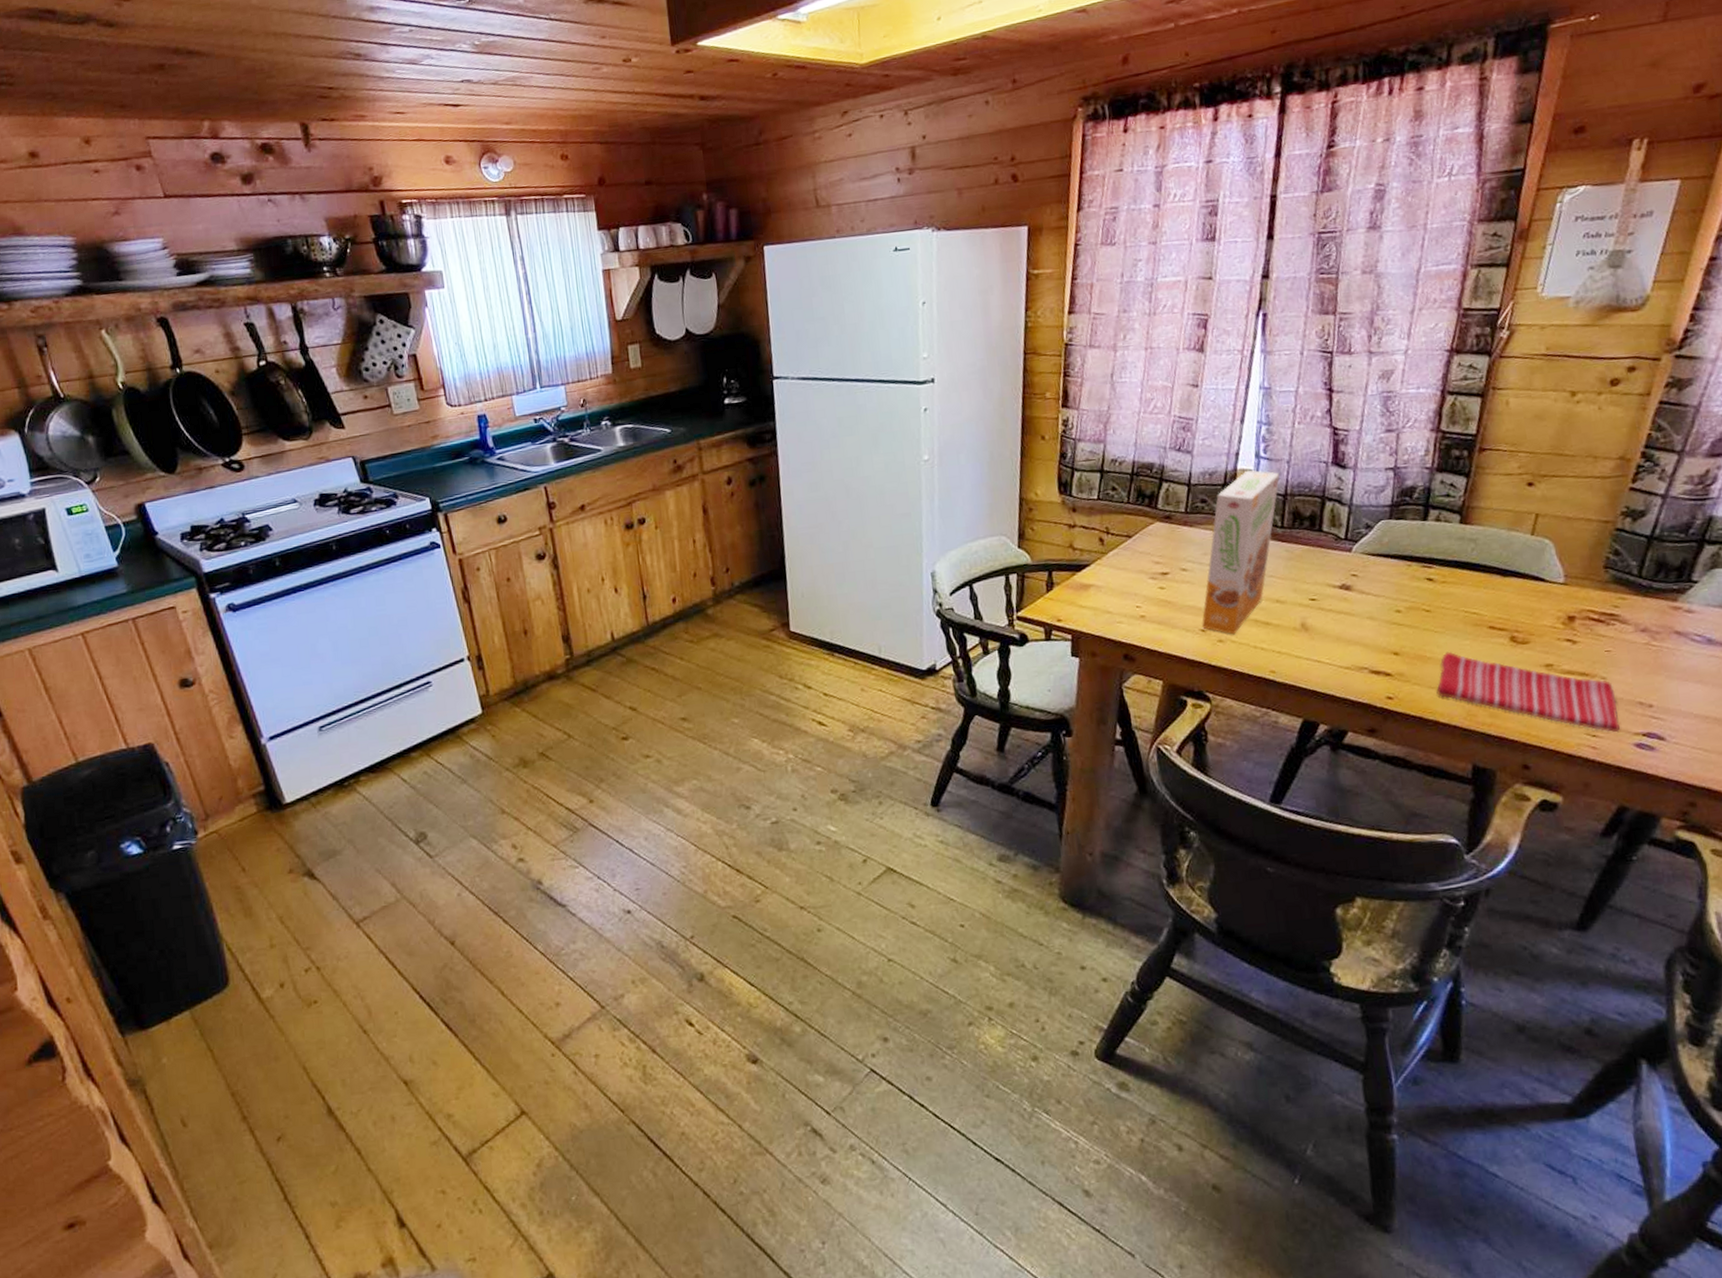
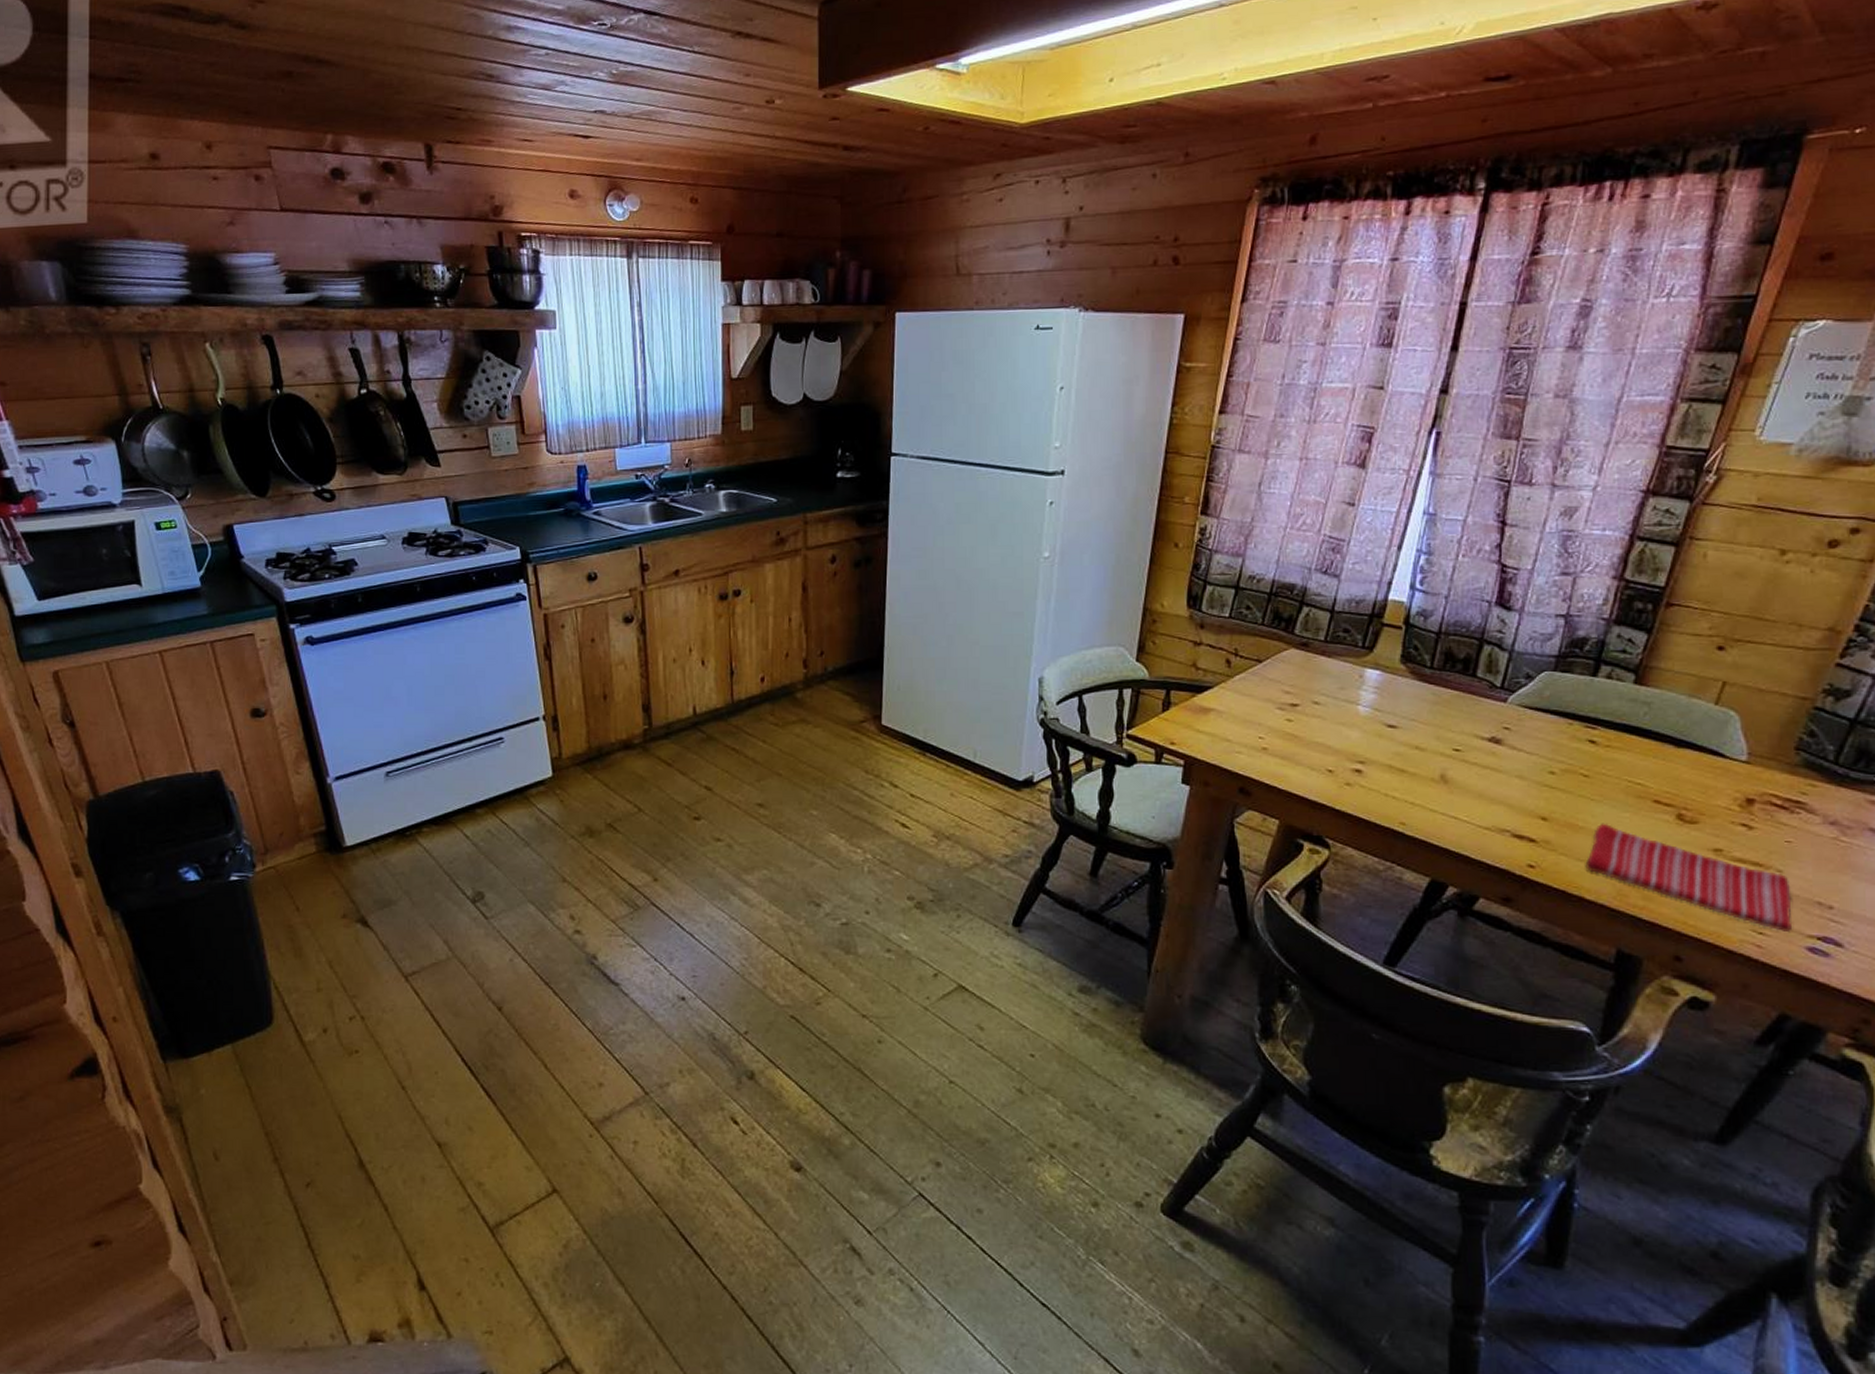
cereal box: present [1201,470,1280,635] -> none [1328,601,1436,779]

